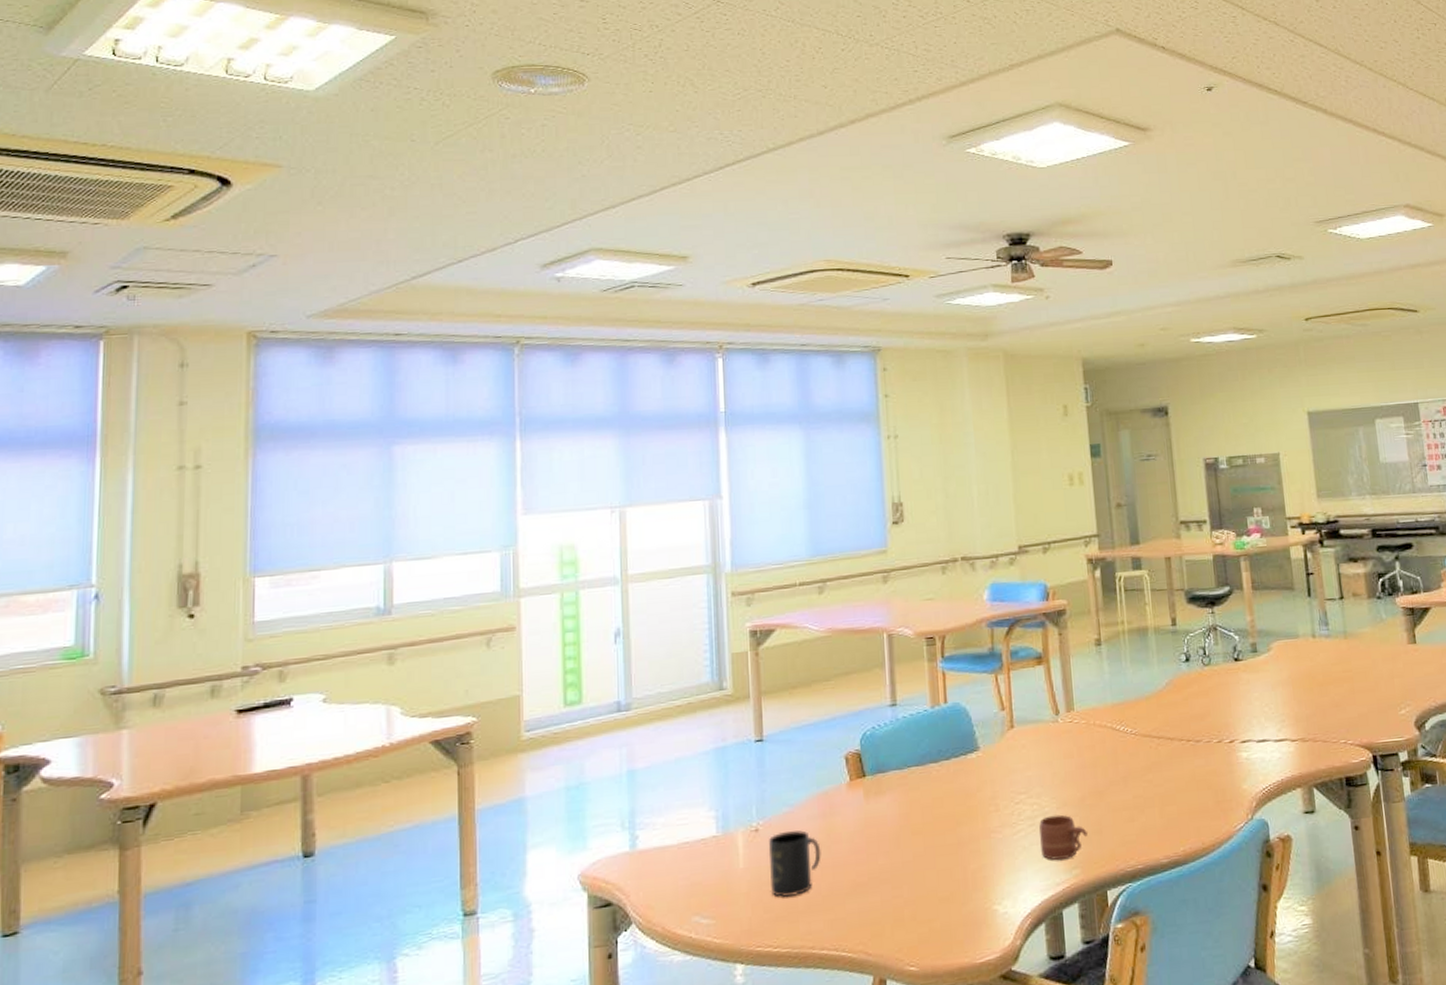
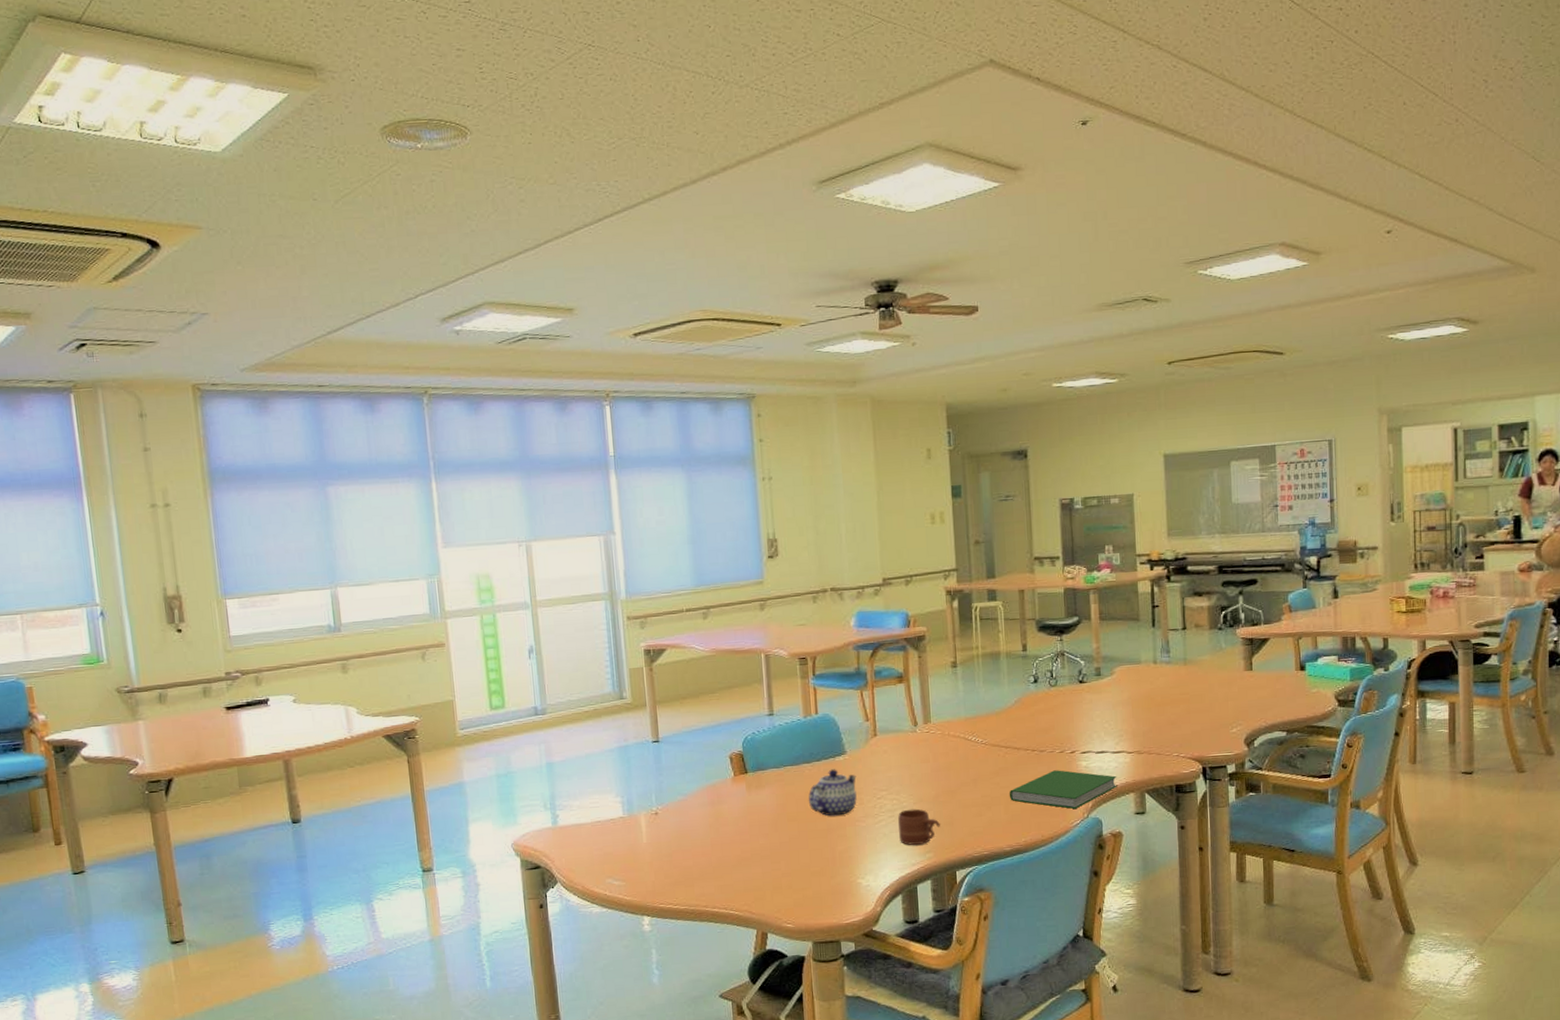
mug: present [768,830,821,898] -> none [666,815,711,867]
teapot: none [935,768,992,827] -> present [808,769,857,816]
hardcover book: none [1163,763,1283,810] -> present [1009,770,1117,810]

